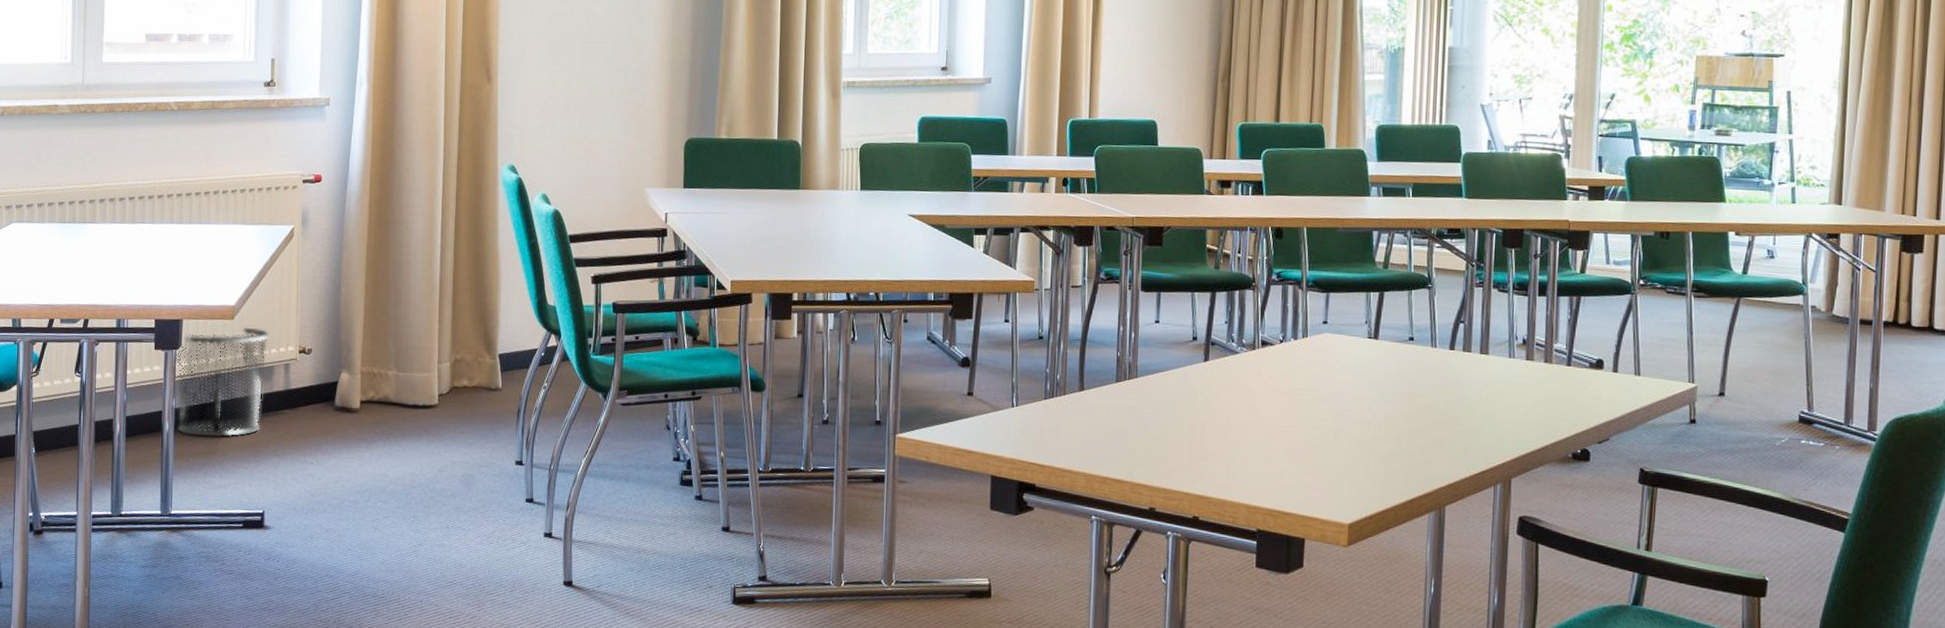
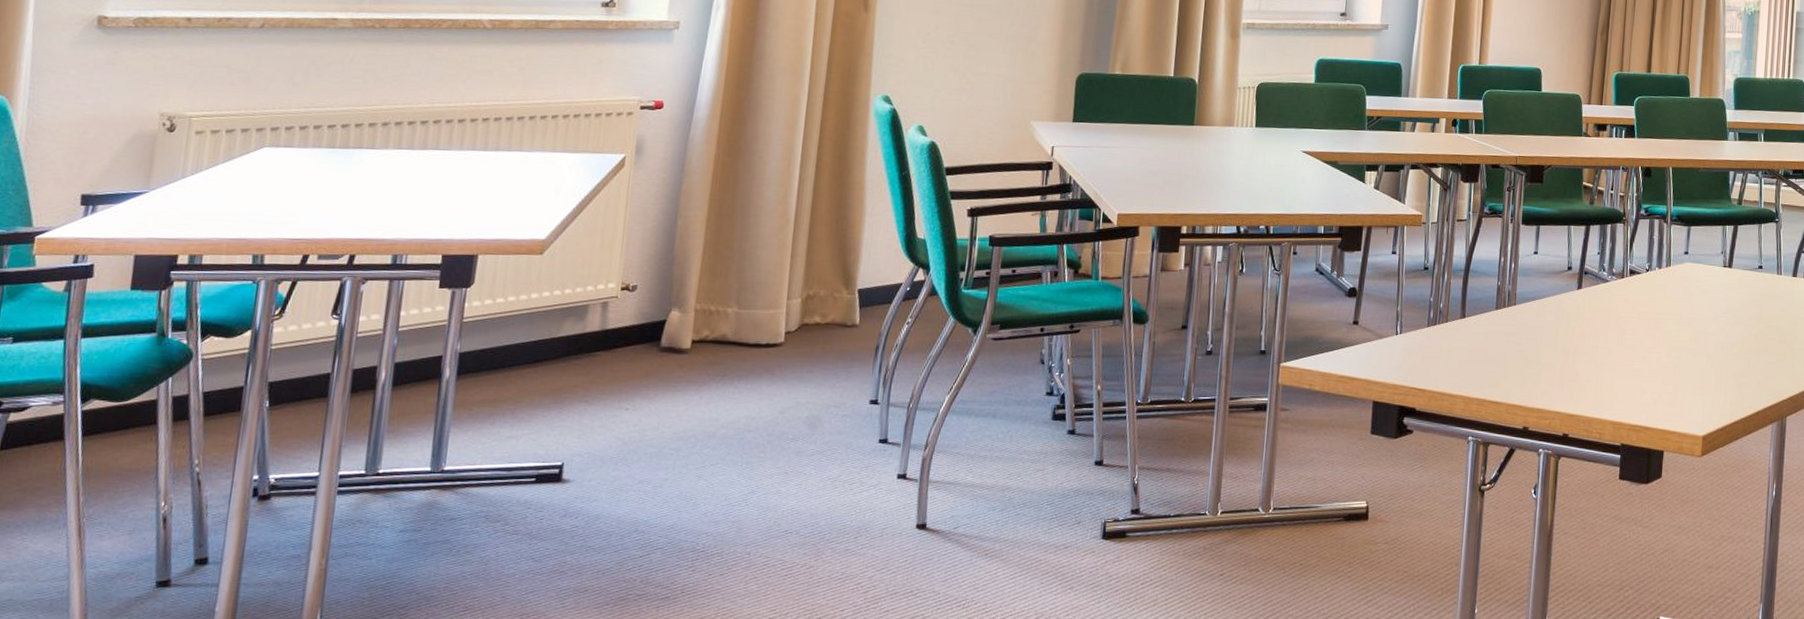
waste bin: present [176,327,270,438] -> none [461,263,587,384]

